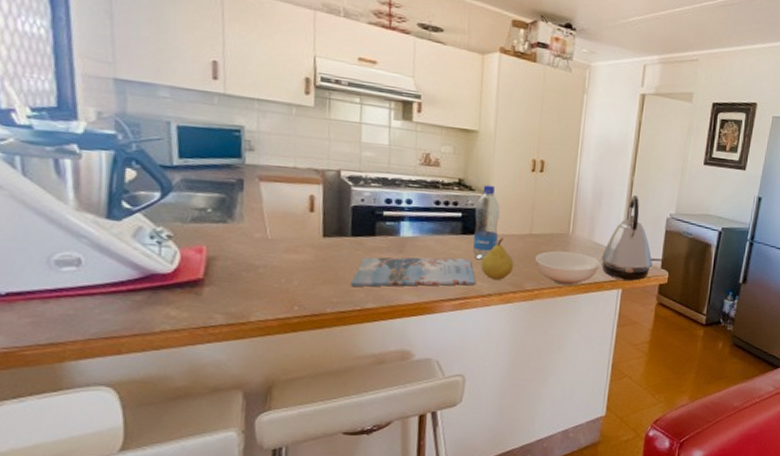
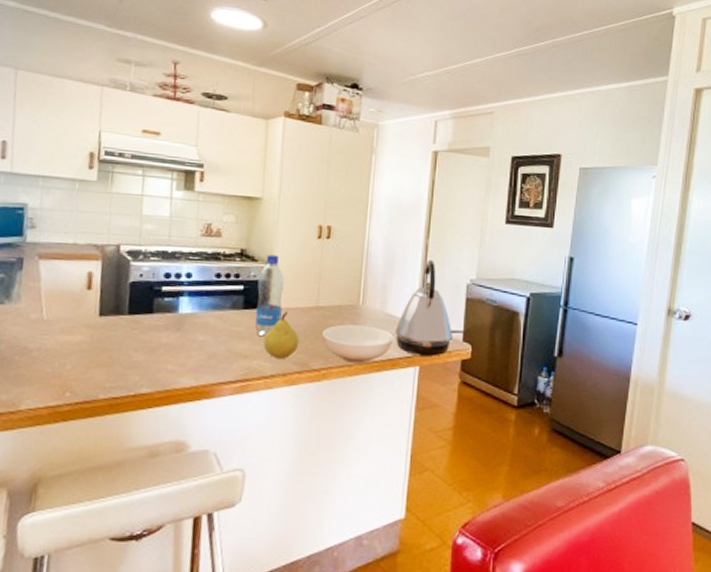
magazine: present [351,257,475,287] -> none [126,334,258,370]

